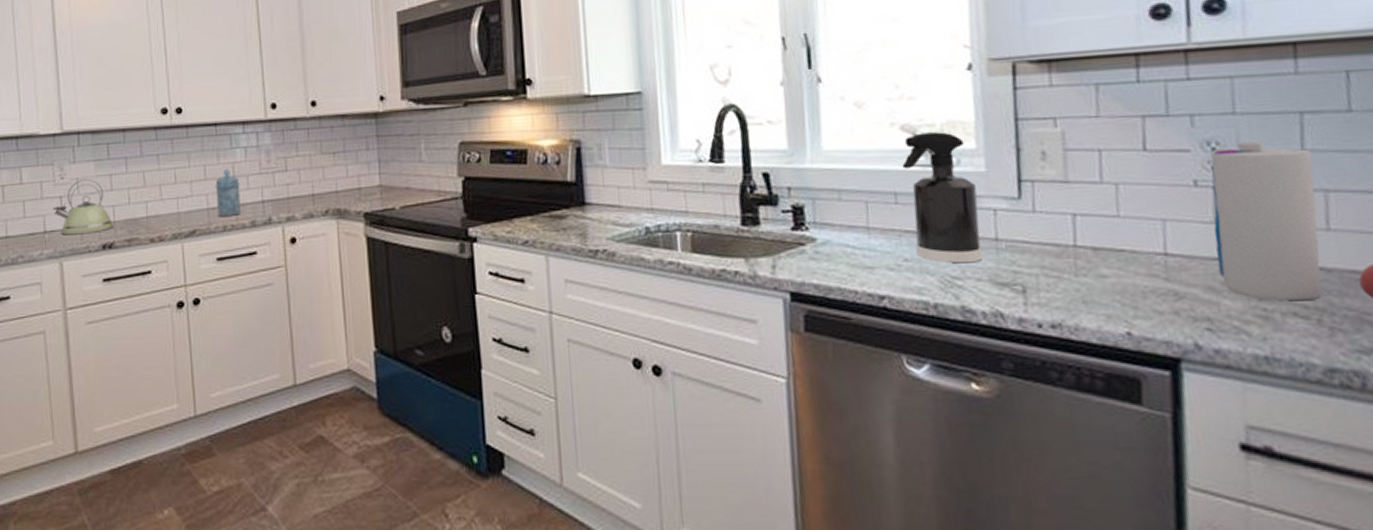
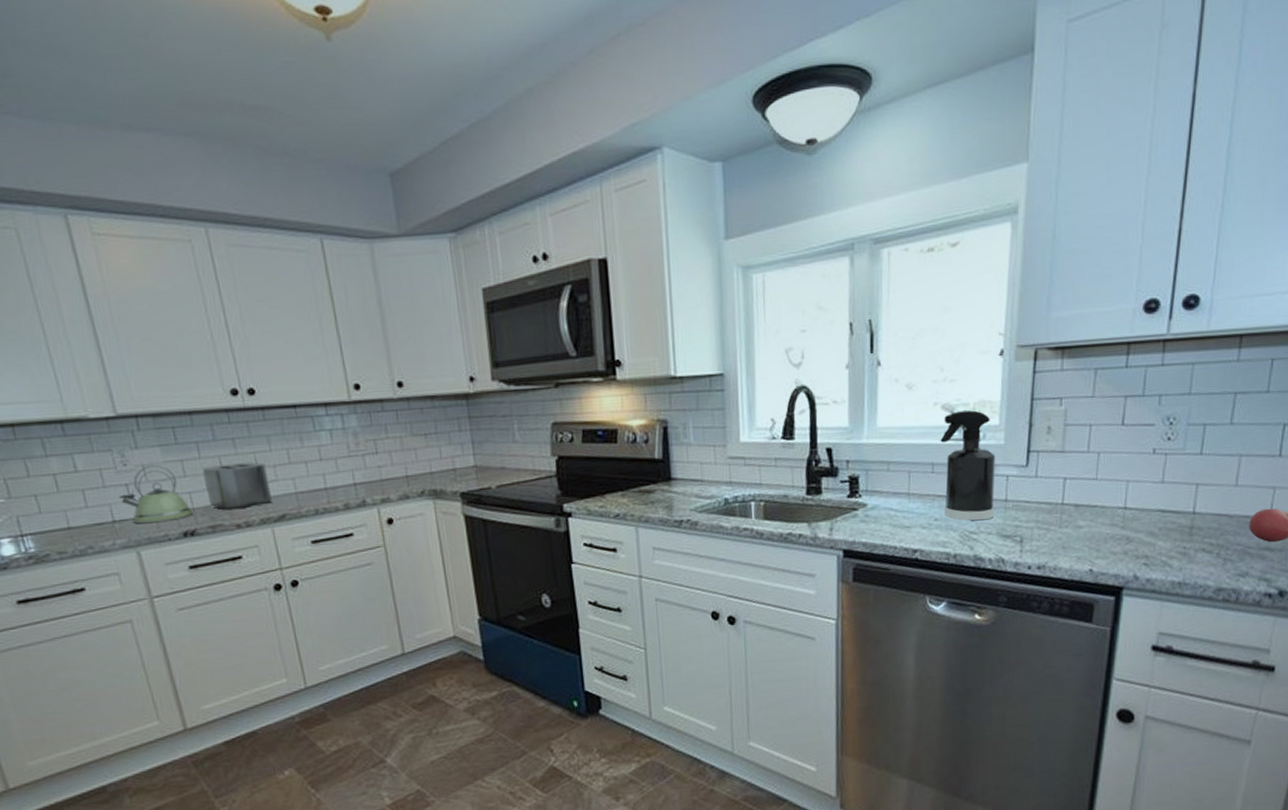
toaster: none [127,177,185,225] -> present [202,462,272,511]
canister: present [215,168,242,218] -> none [301,451,333,501]
paper towel holder: present [1210,141,1322,302] -> none [1159,416,1237,541]

